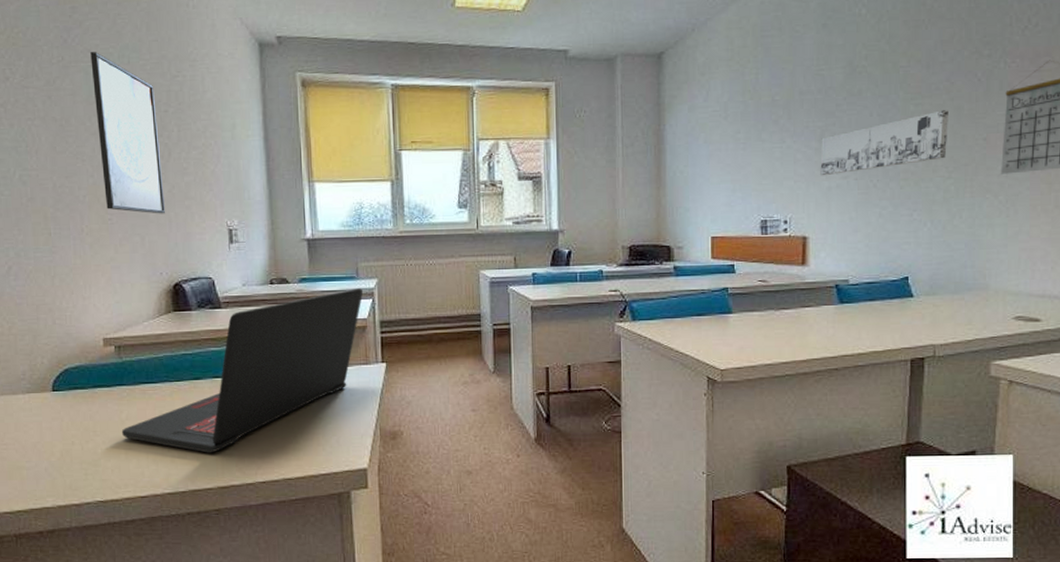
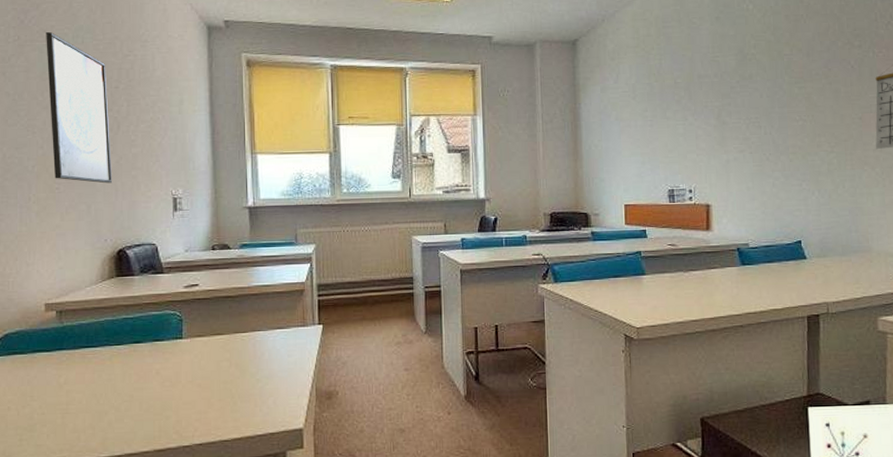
laptop: present [121,288,364,453] -> none [59,253,302,416]
wall art: present [820,110,948,176] -> none [719,93,829,150]

